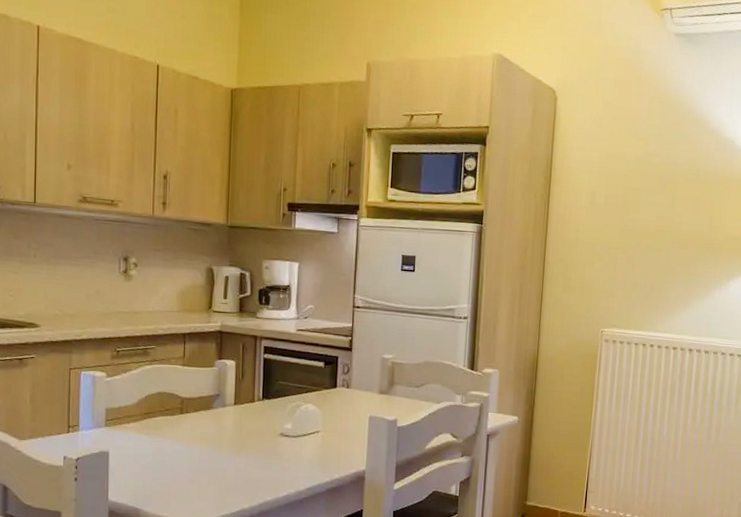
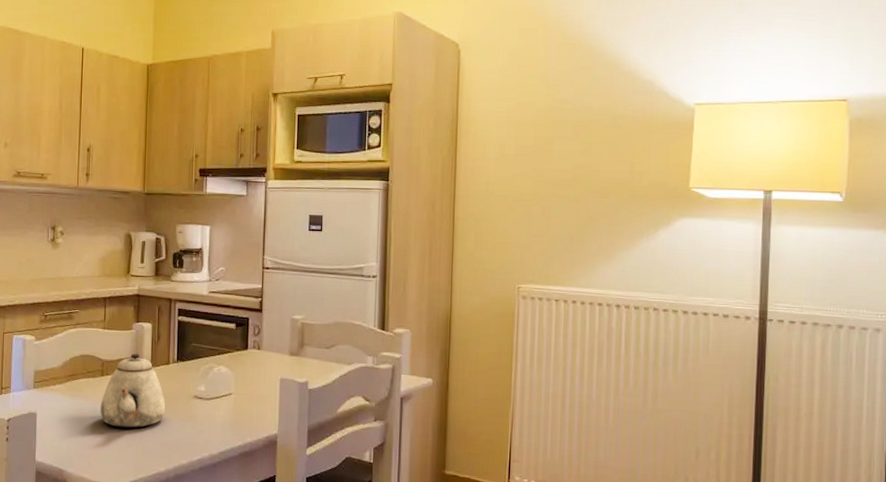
teapot: none [179,391,250,467] -> present [100,354,166,429]

